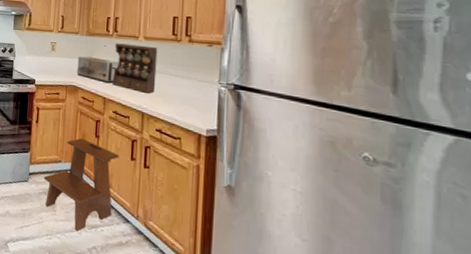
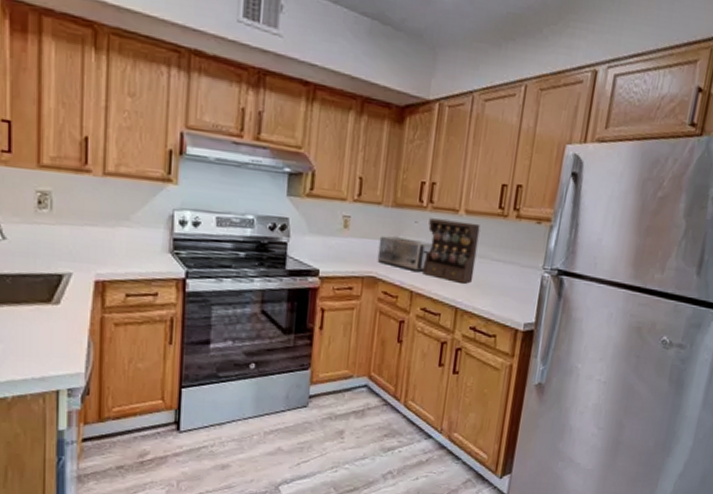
step stool: present [44,138,118,232] -> none [329,344,424,458]

